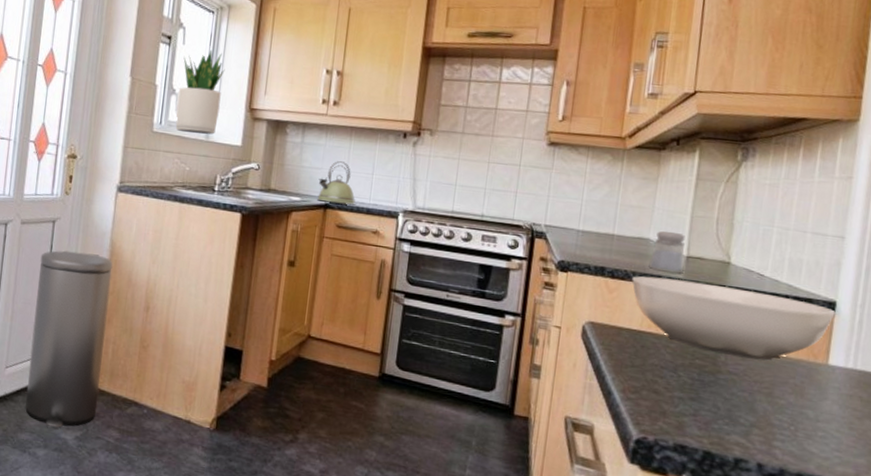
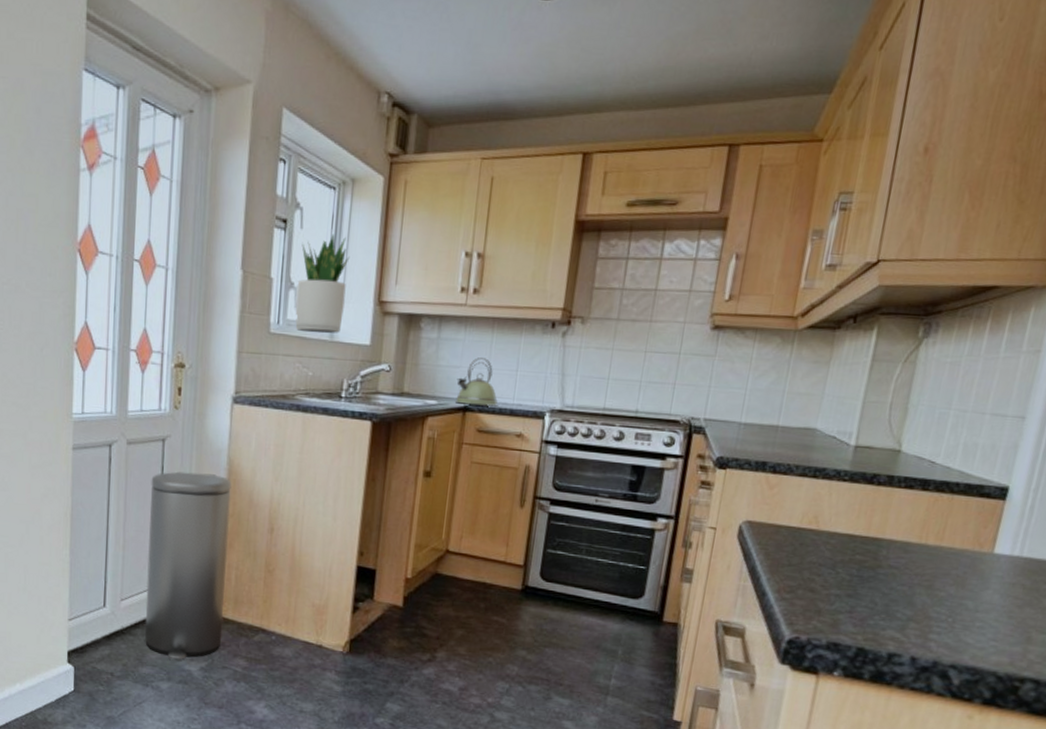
bowl: present [632,276,836,361] -> none [794,469,1007,553]
salt shaker: present [649,231,685,274] -> none [813,419,855,466]

